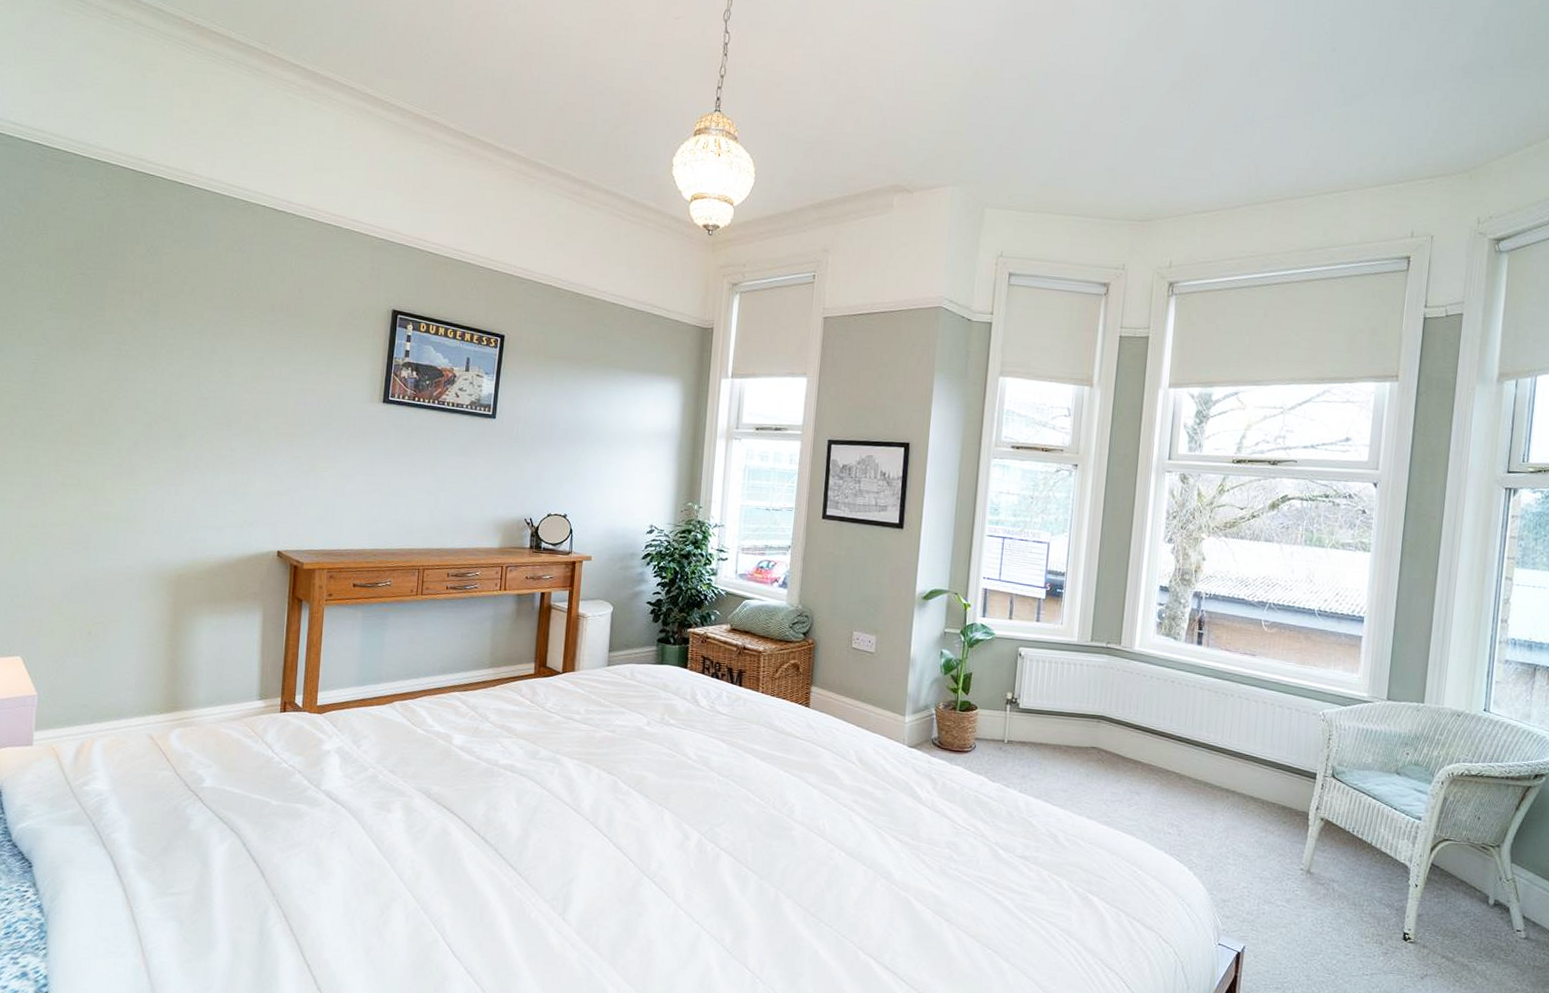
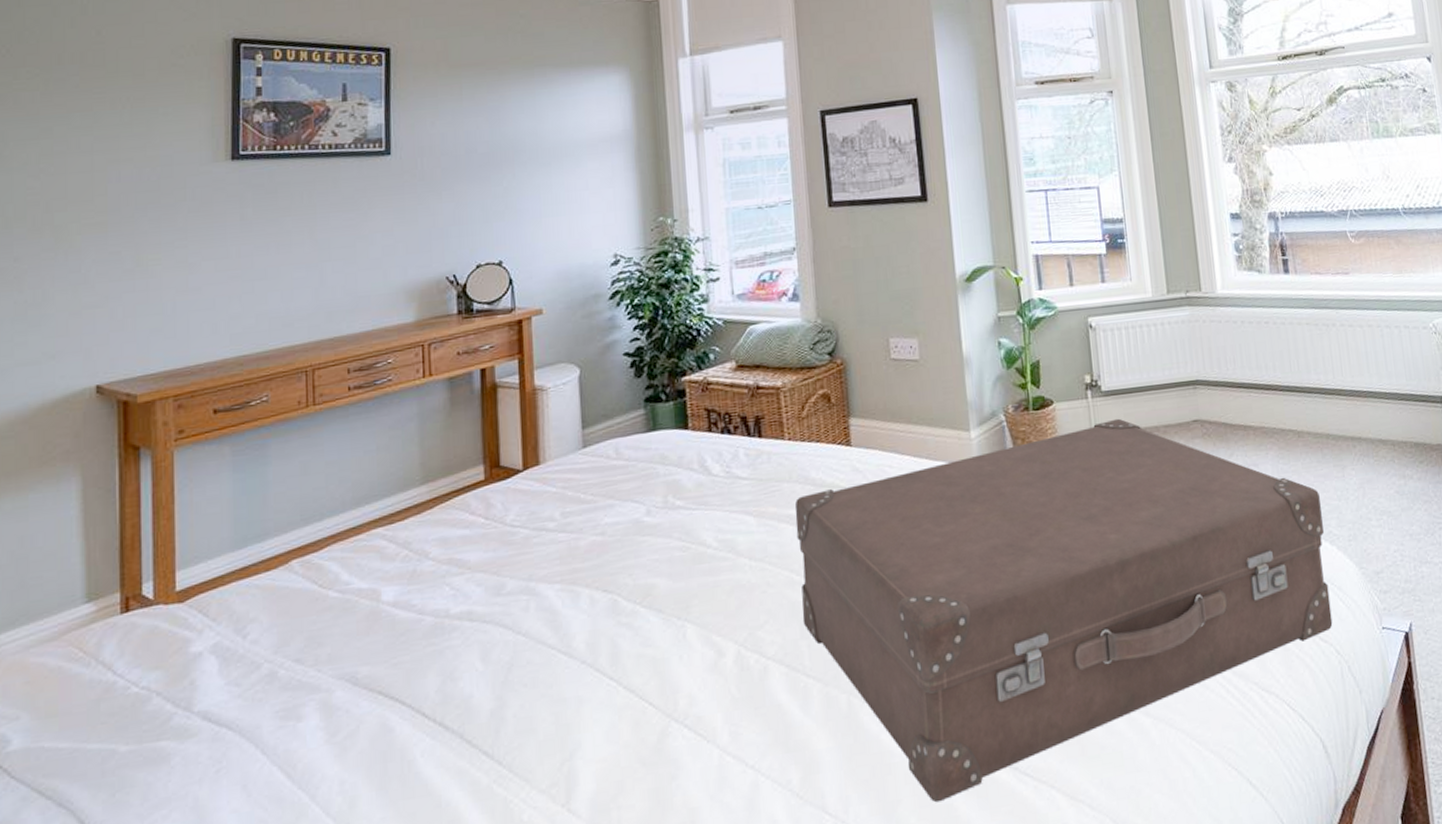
suitcase: none [751,731,1188,983] -> present [794,418,1333,803]

